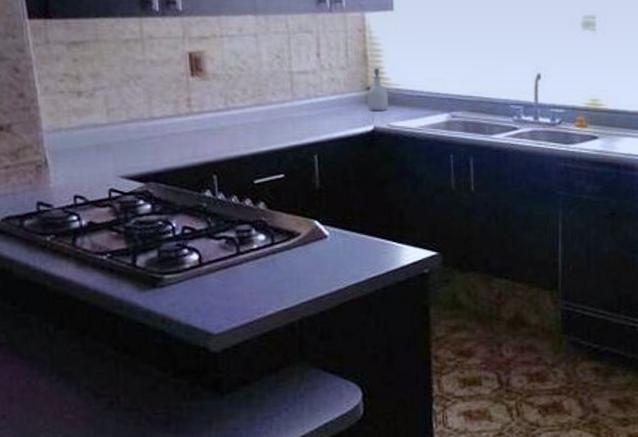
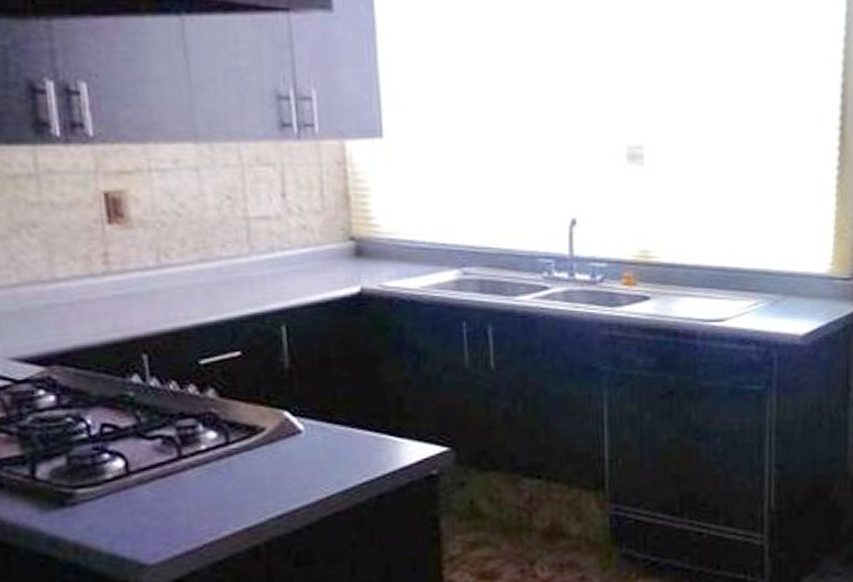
soap bottle: present [366,67,389,111] -> none [349,211,380,268]

